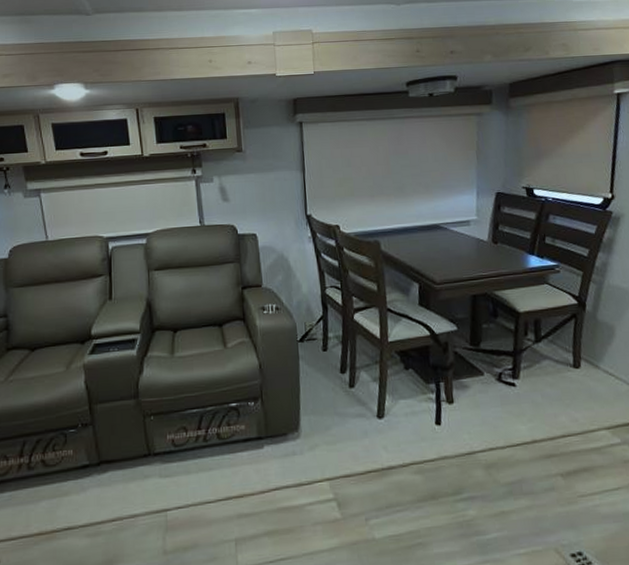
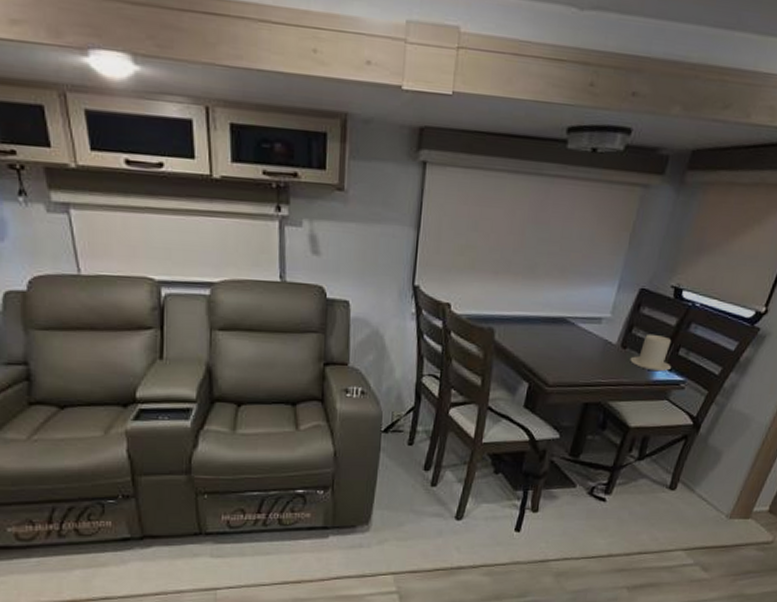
candle: none [503,229,542,260] -> present [630,335,672,372]

